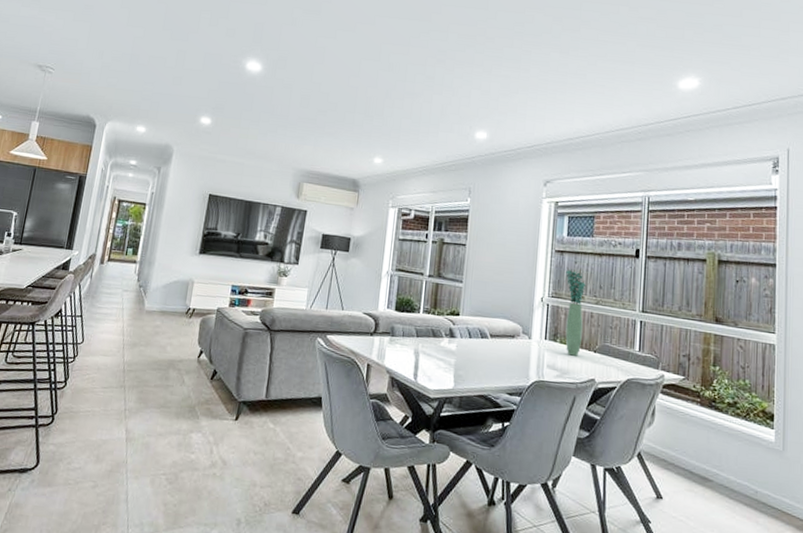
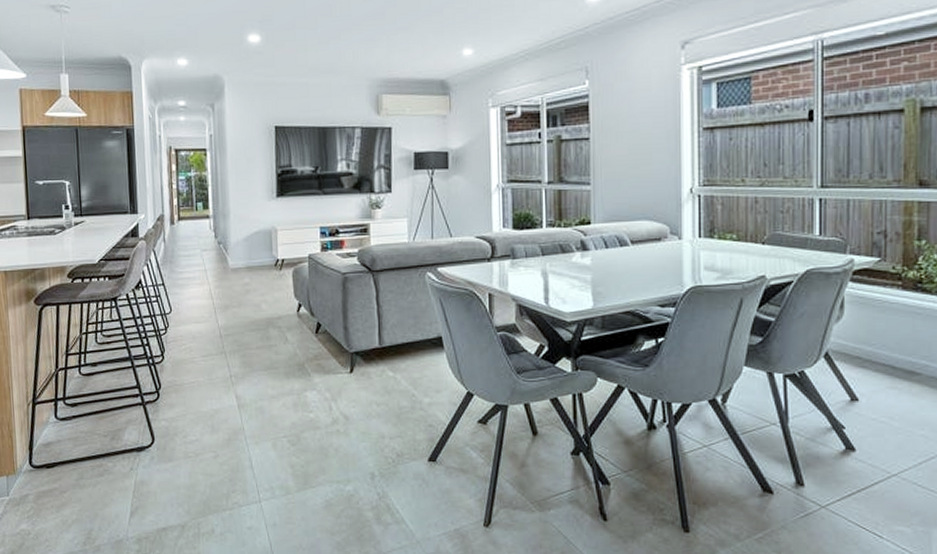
vase: present [565,267,586,356] -> none [719,146,747,252]

